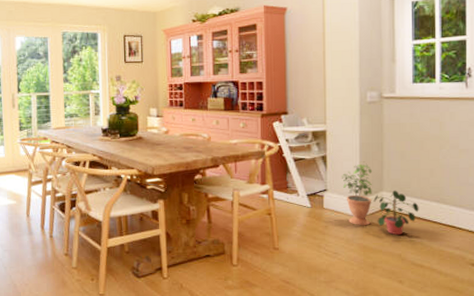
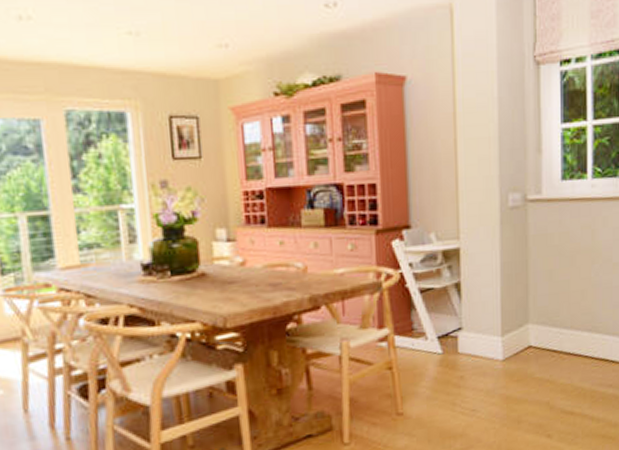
potted plant: present [341,161,372,226] -> none [478,286,516,372]
potted plant: present [373,190,419,236] -> none [517,320,569,379]

